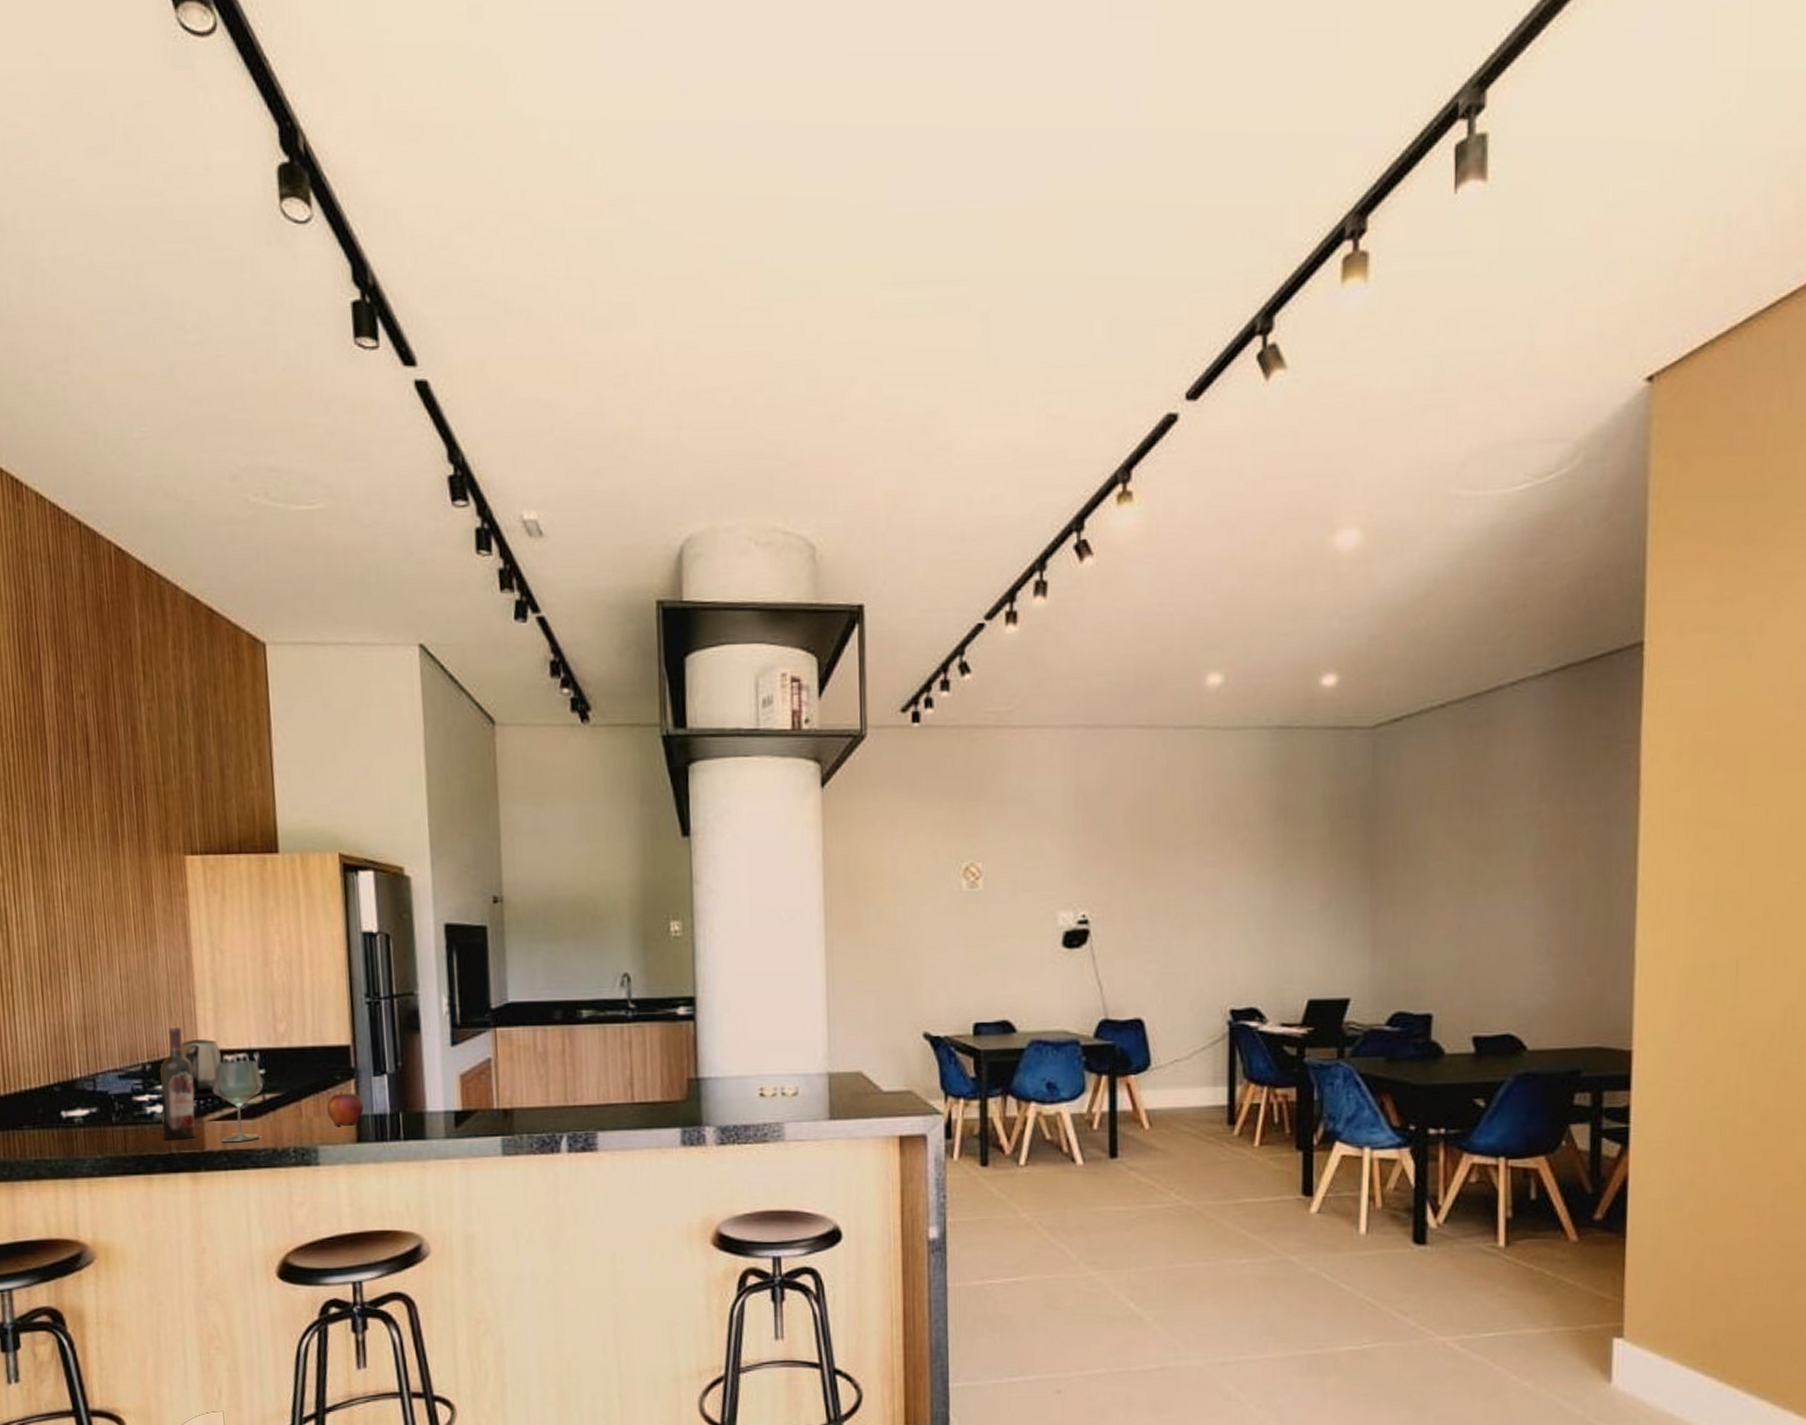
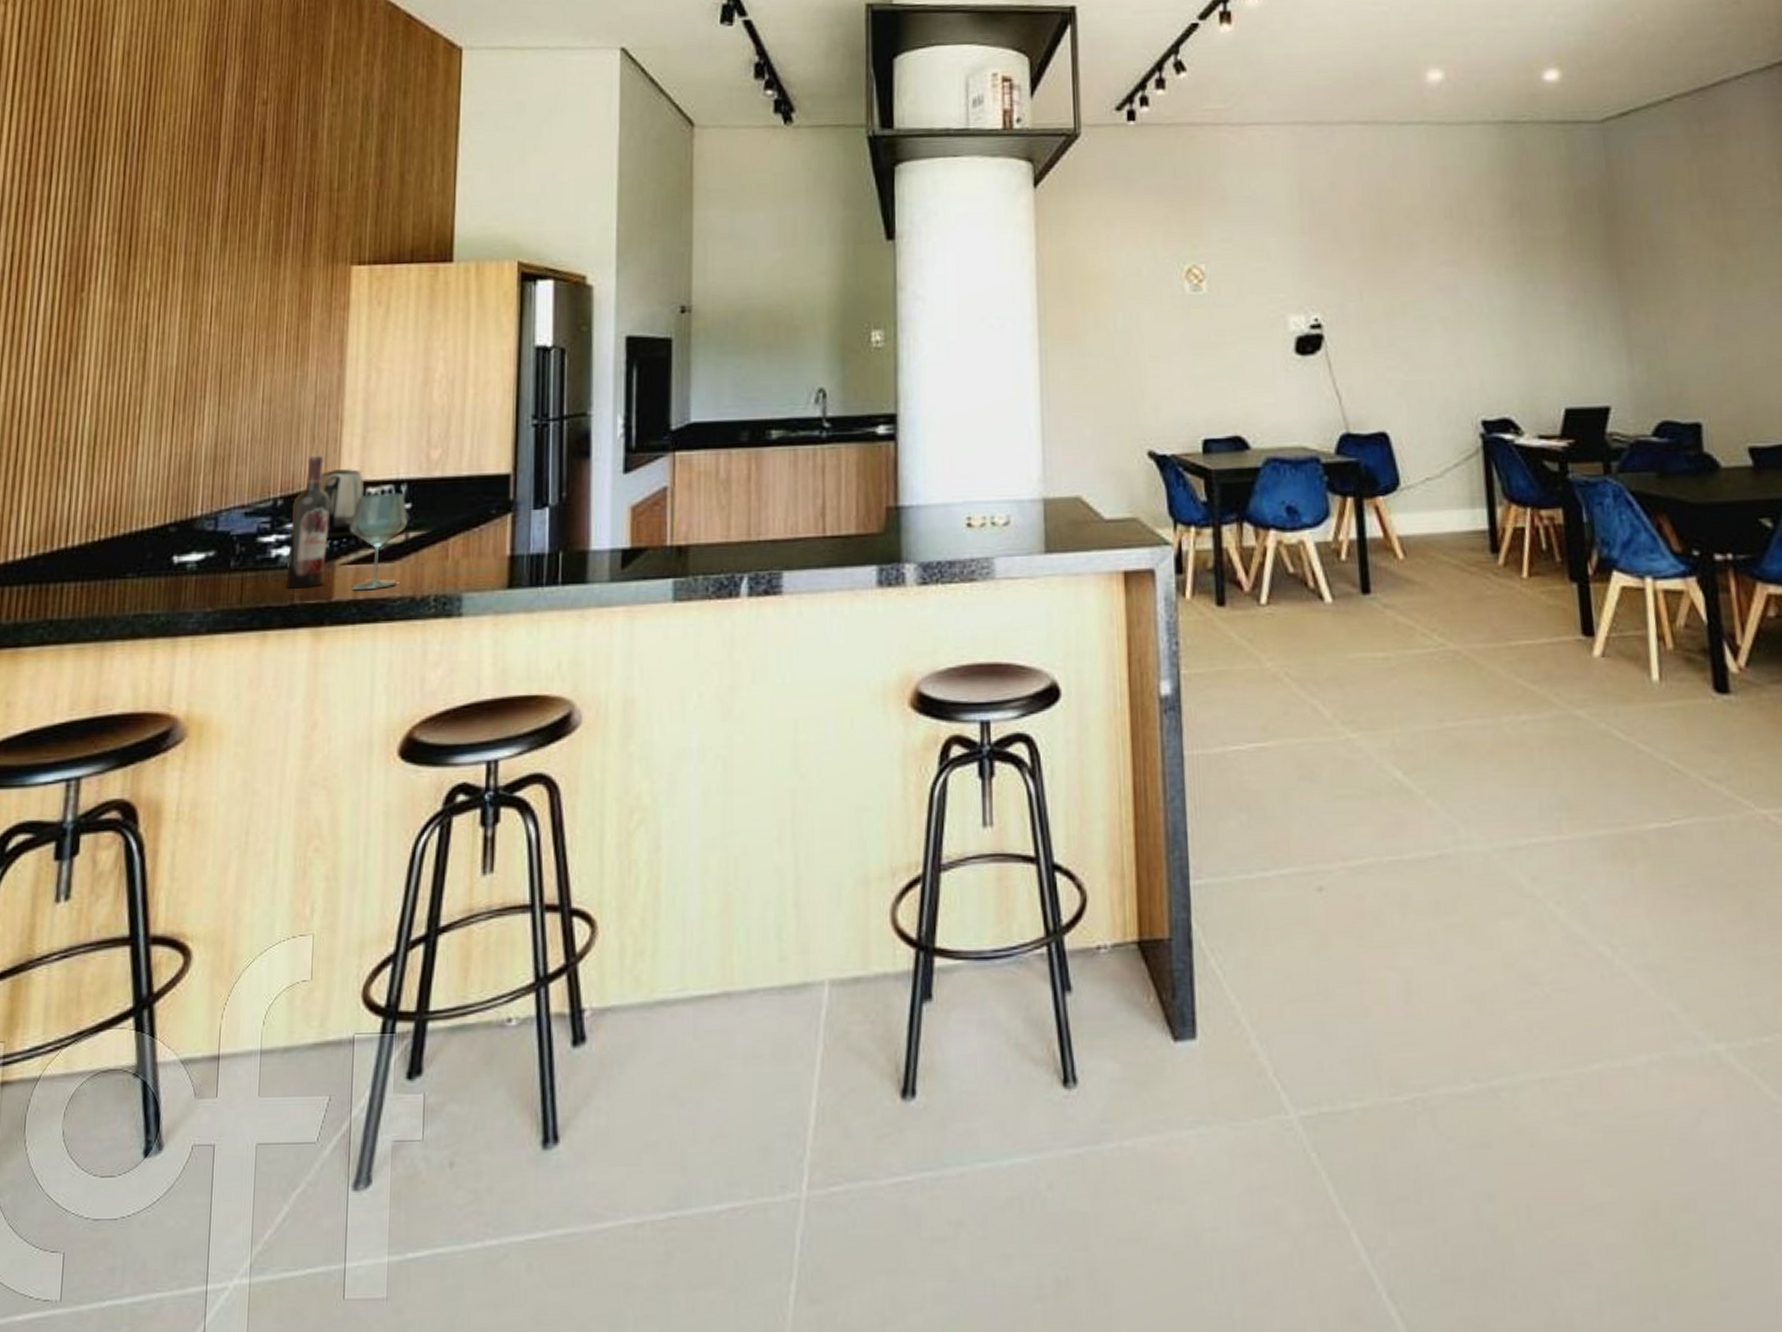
fruit: present [327,1092,364,1126] -> none [478,528,519,569]

